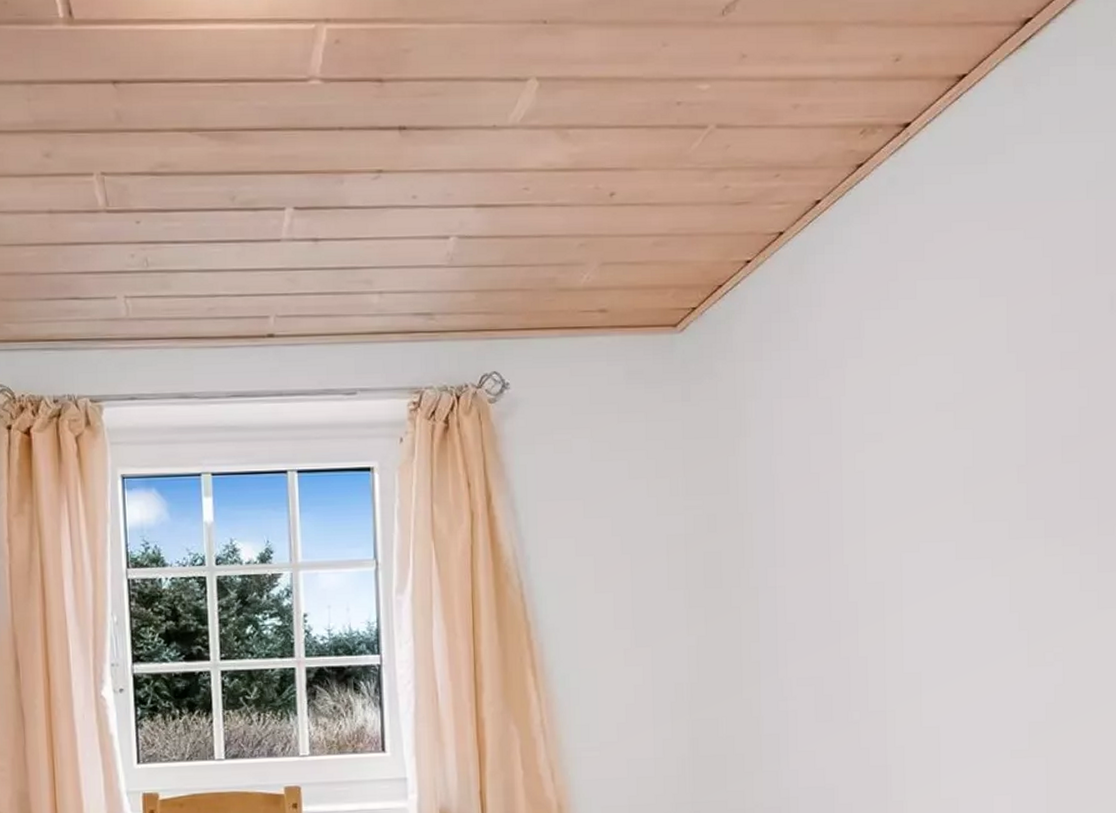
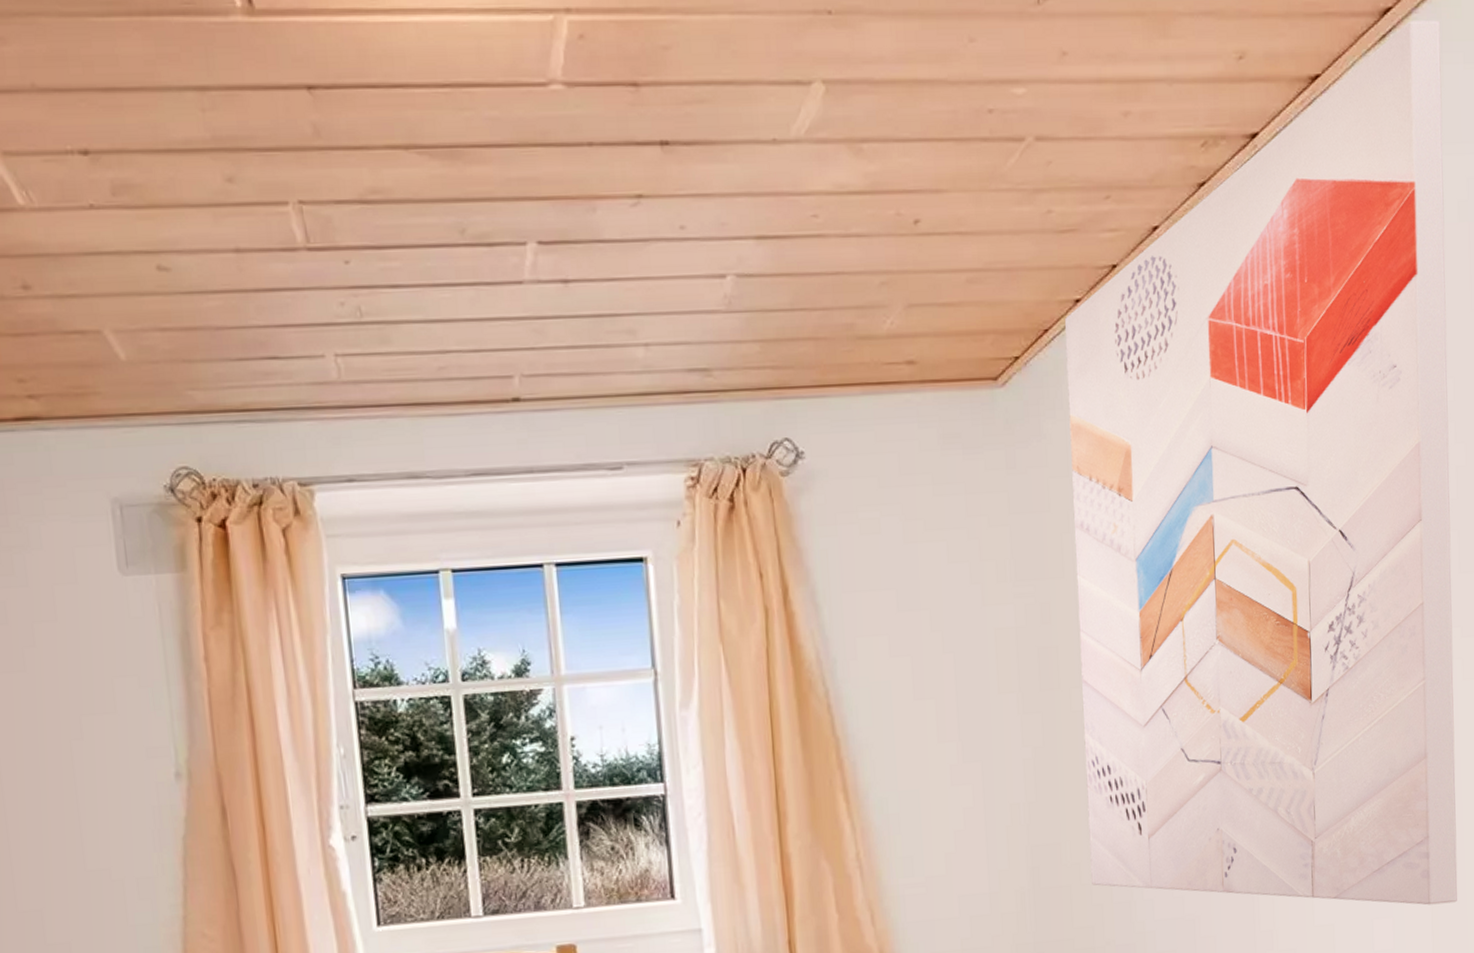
wall art: none [736,29,1076,785] -> present [1064,20,1458,905]

